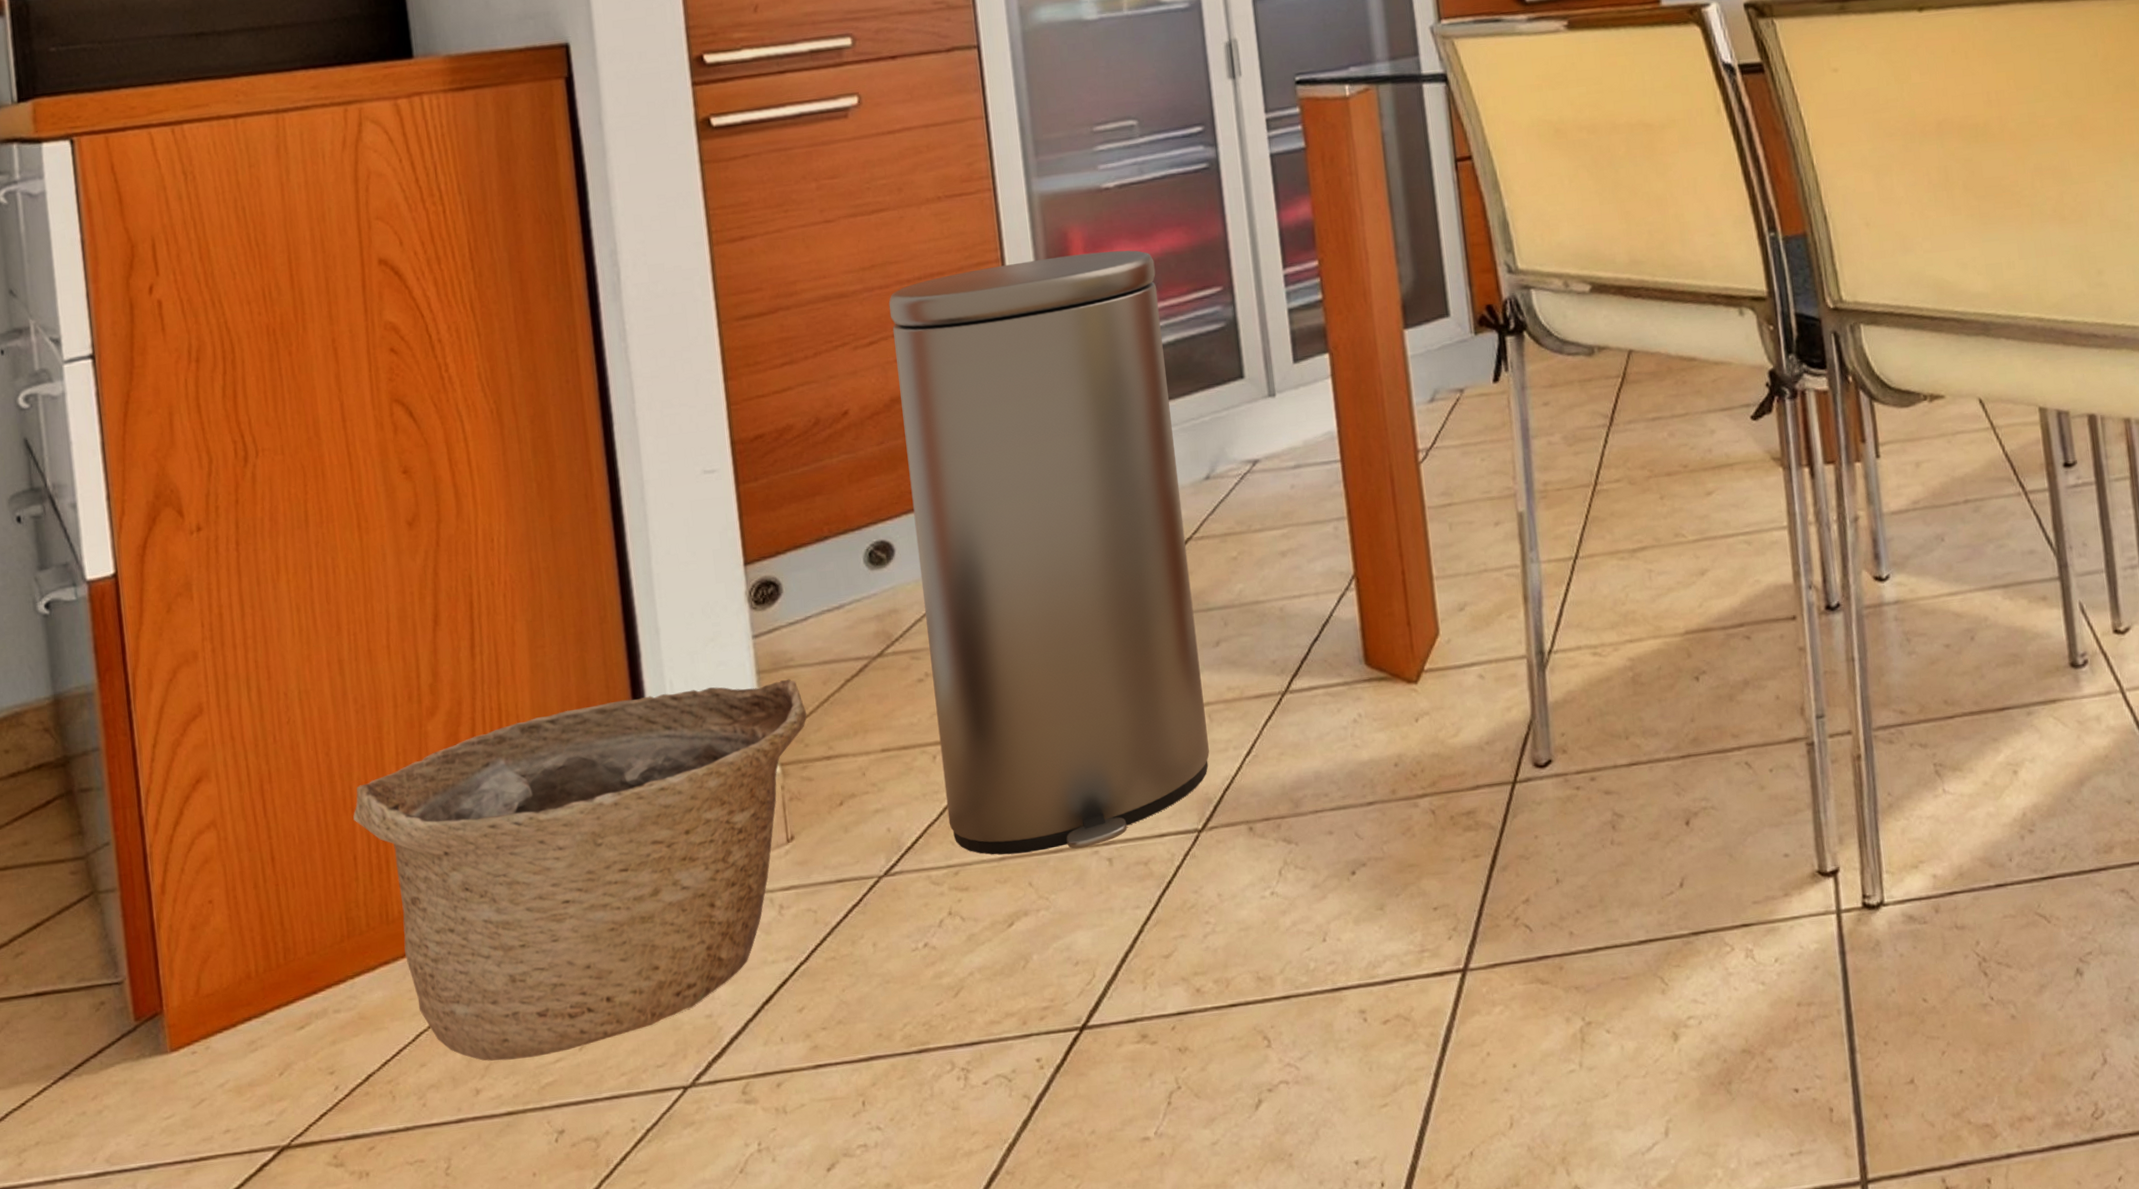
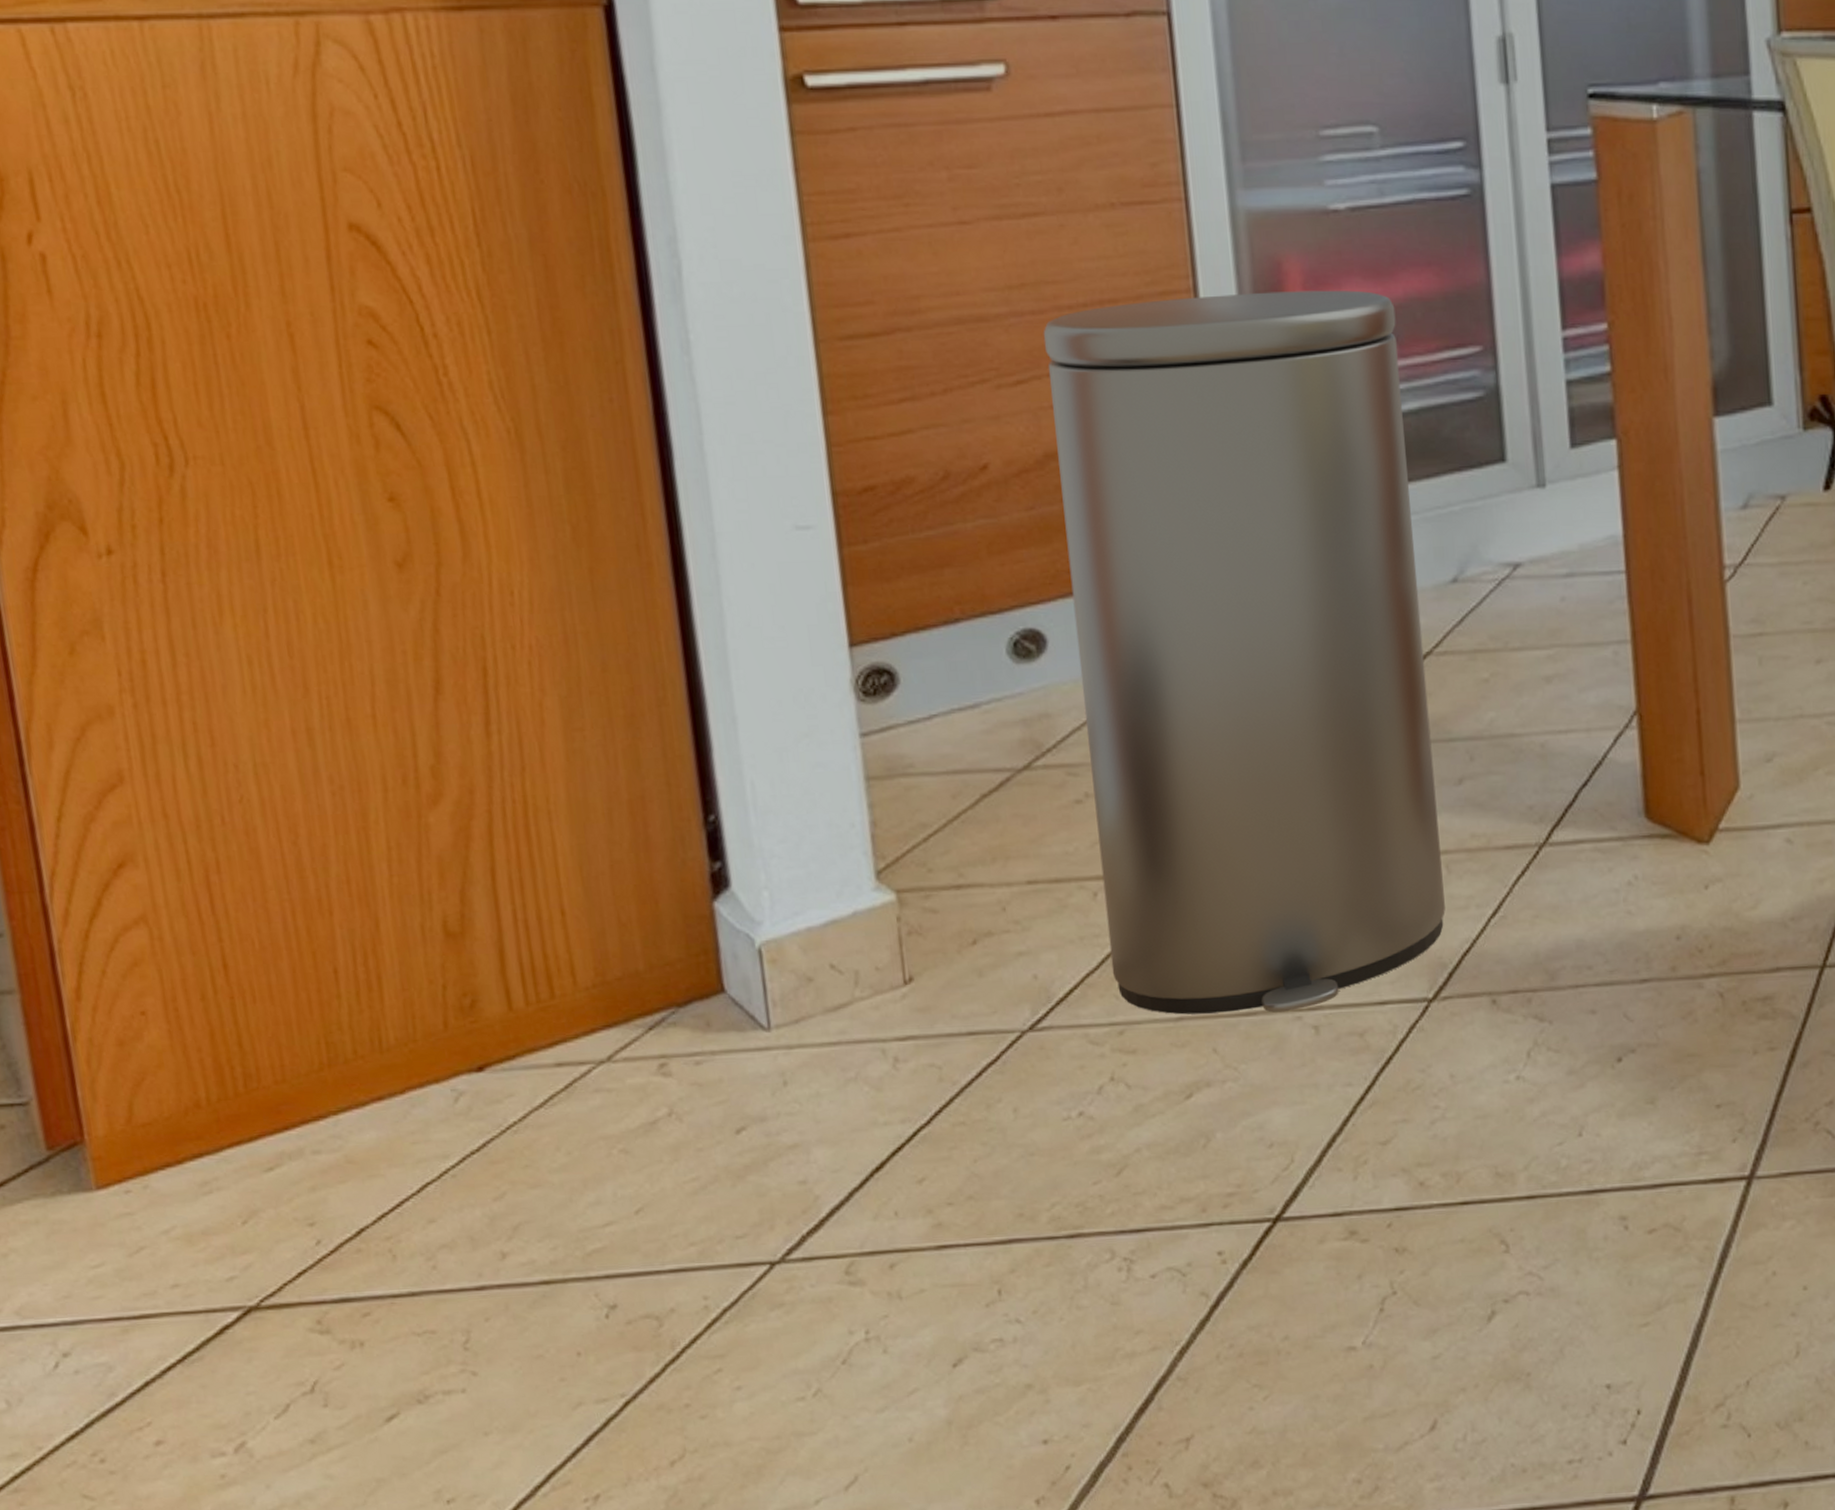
basket: present [353,679,807,1061] -> none [331,789,931,1221]

